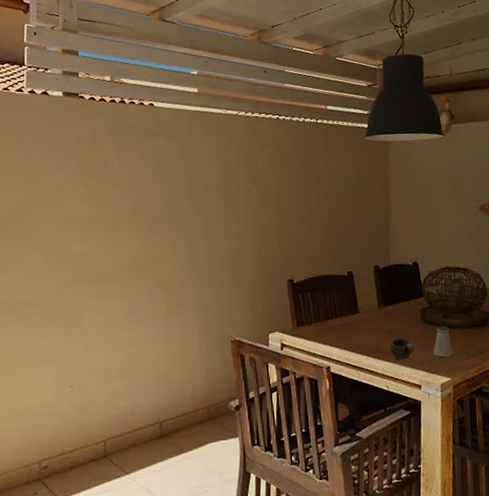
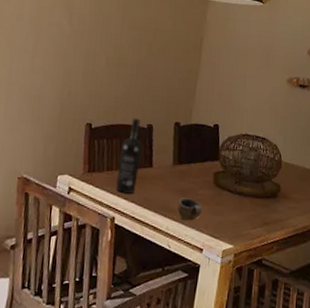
wine bottle: none [325,267,347,342] -> present [116,118,143,193]
saltshaker: present [433,326,453,358] -> none [220,192,240,225]

